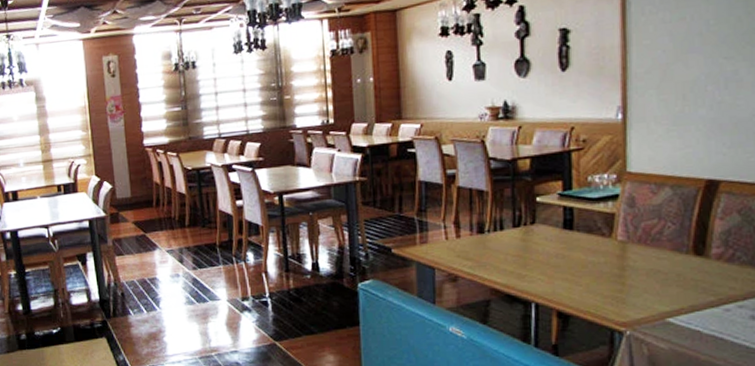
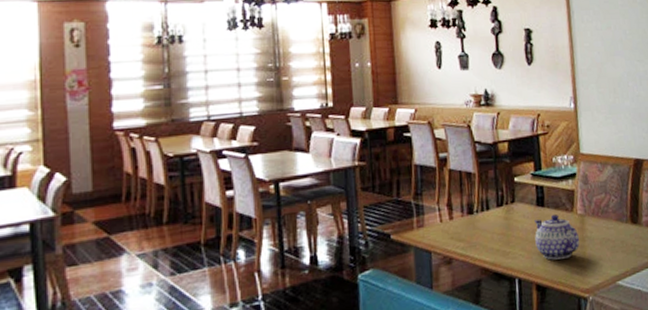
teapot: none [559,238,617,288] -> present [535,214,579,260]

